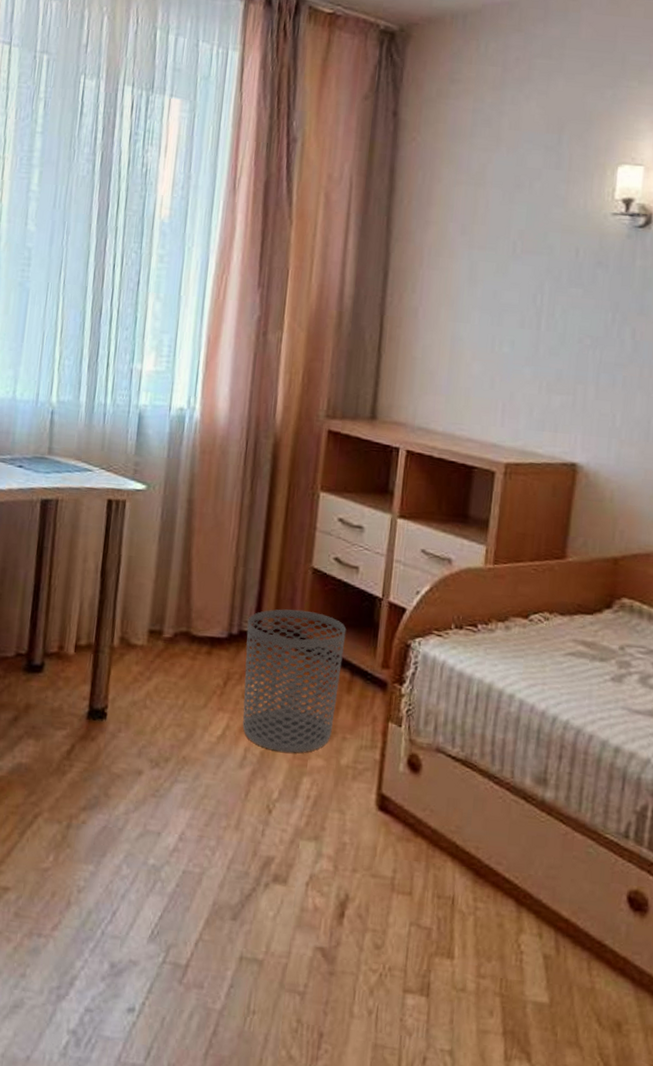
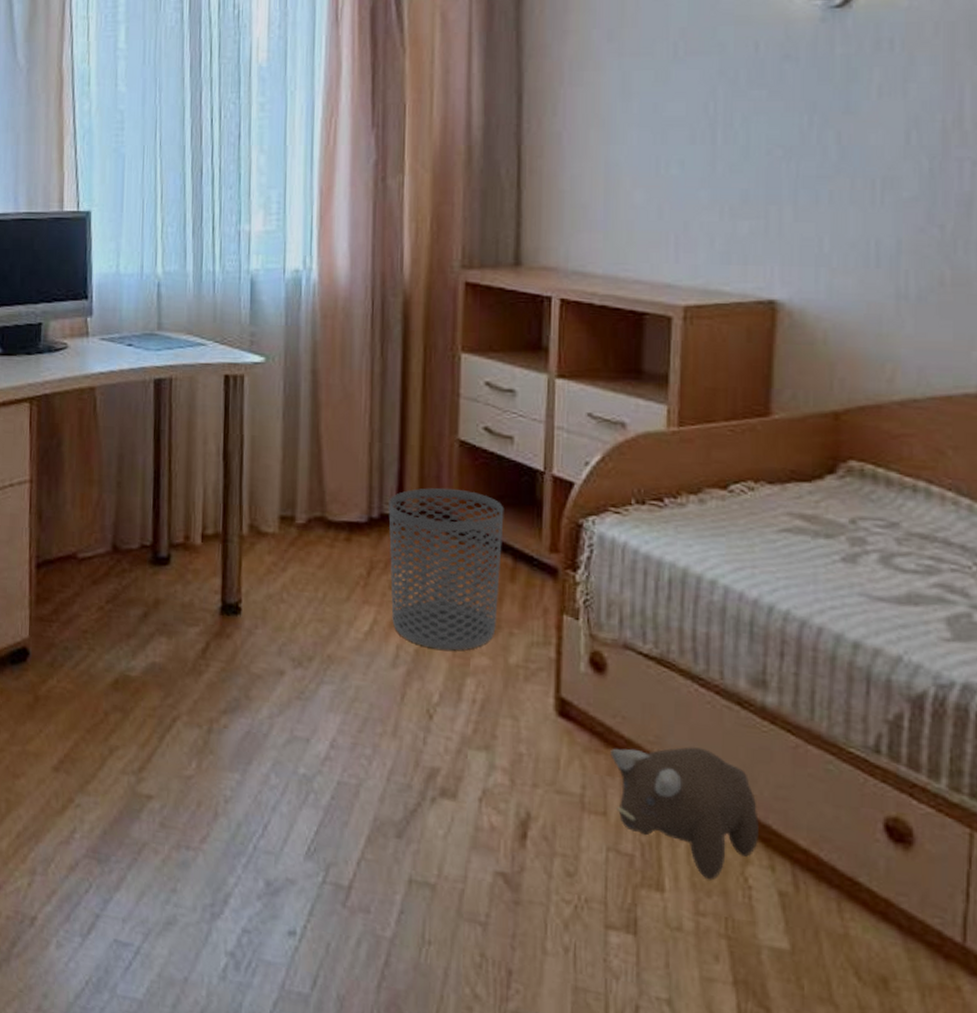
plush toy: none [419,834,533,948] -> present [610,746,759,880]

